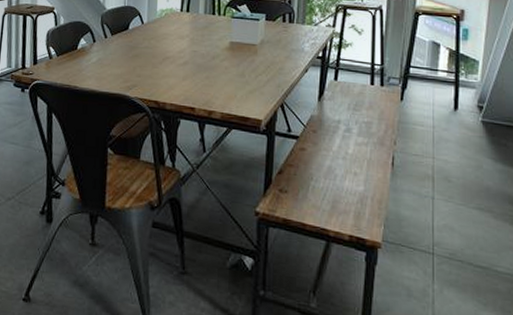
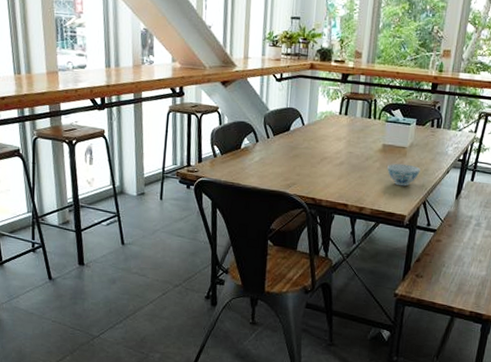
bowl: none [237,62,275,87] -> present [387,163,421,187]

